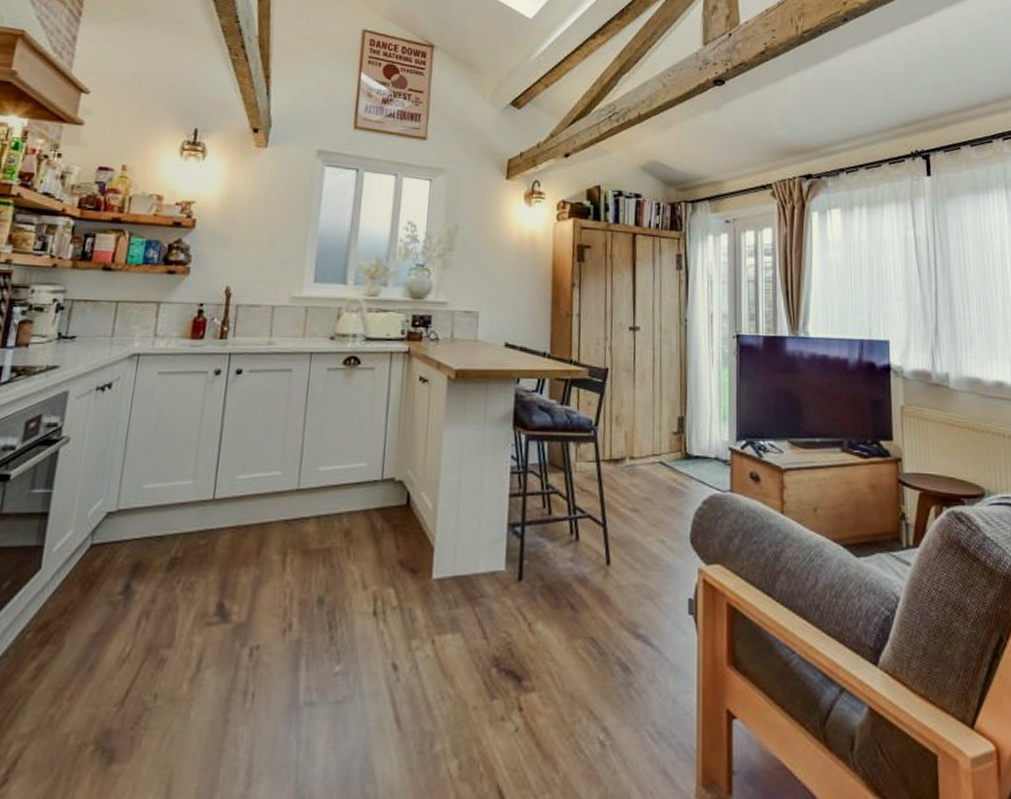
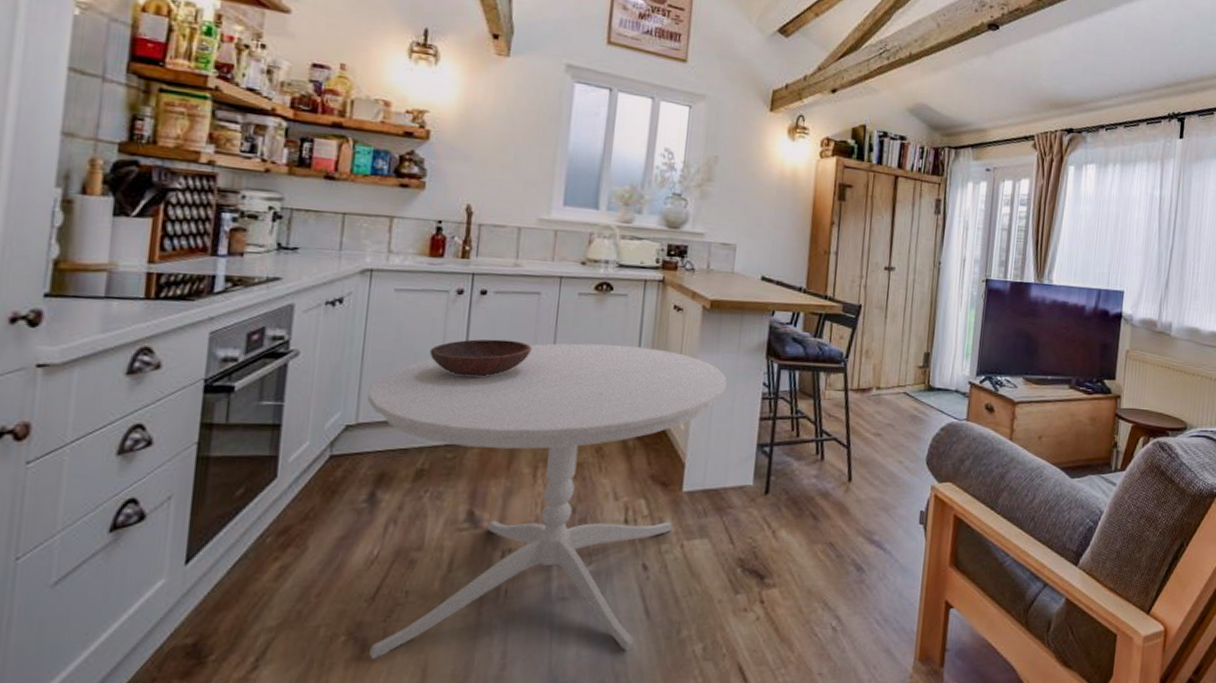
dining table: none [115,419,474,773] -> present [367,343,727,659]
wooden bowl: none [187,418,284,458] -> present [430,339,533,377]

